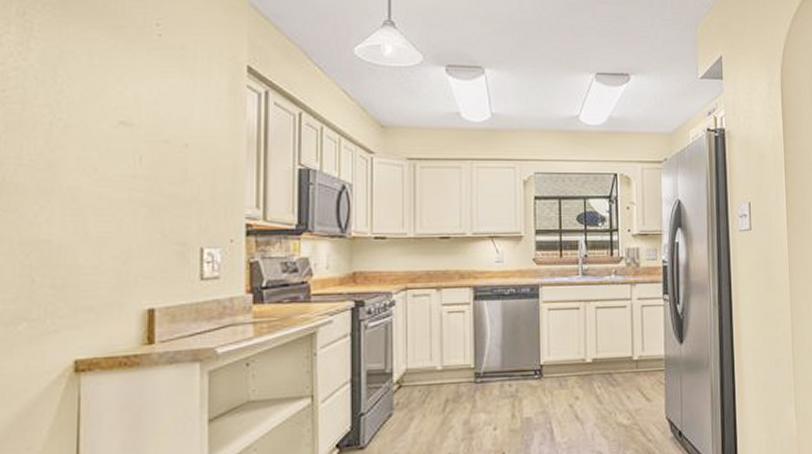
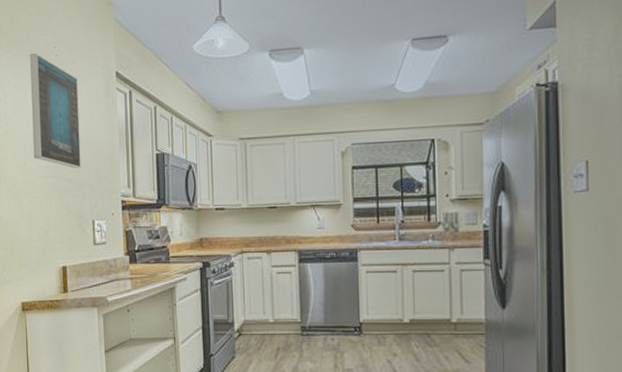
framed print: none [112,29,190,180] -> present [30,53,81,168]

